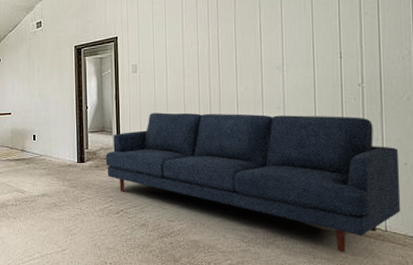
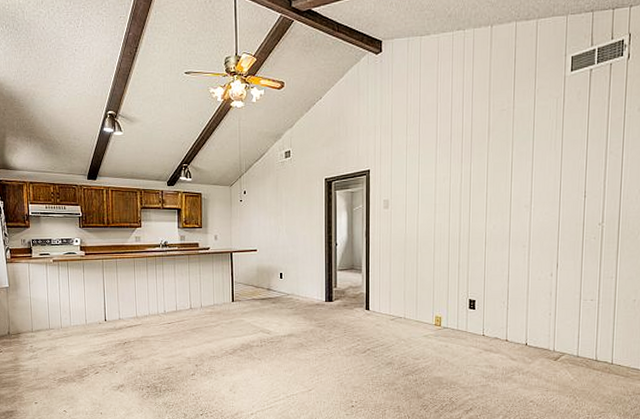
sofa: present [105,112,401,252] -> none [354,250,630,385]

